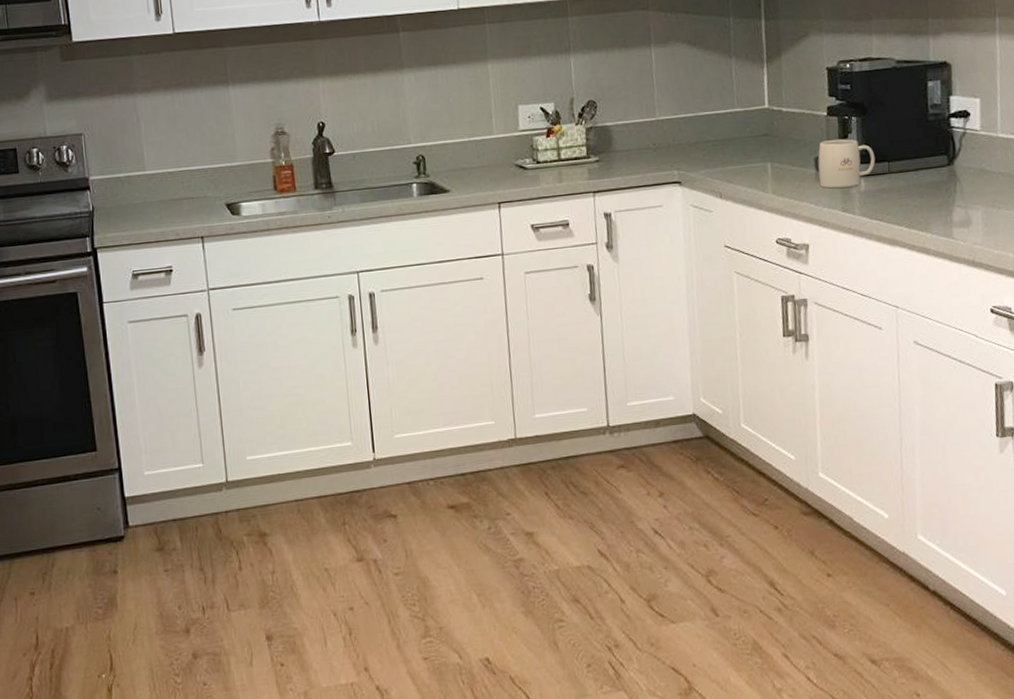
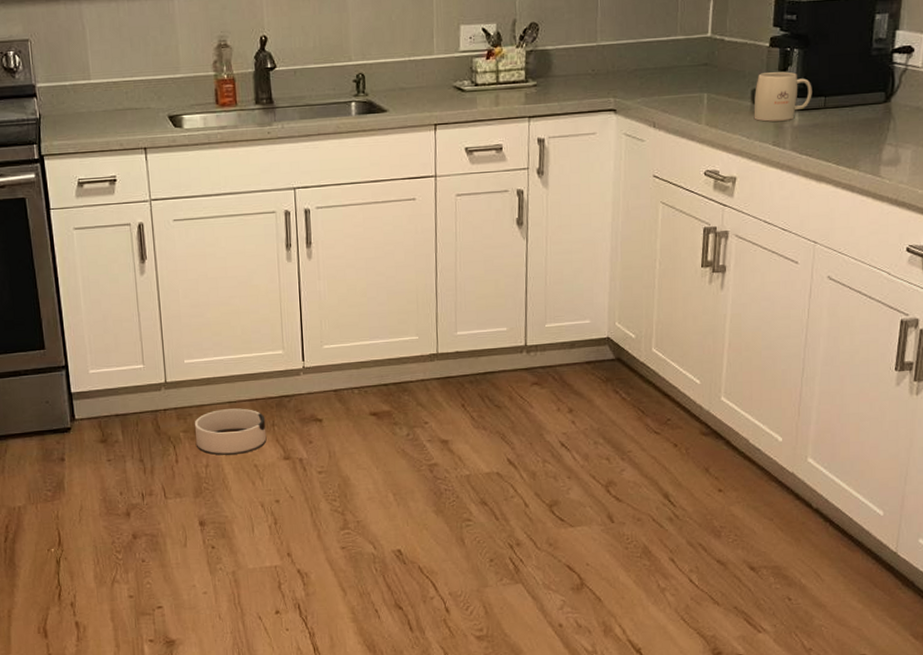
pet bowl: none [258,506,338,560] -> present [194,408,267,455]

